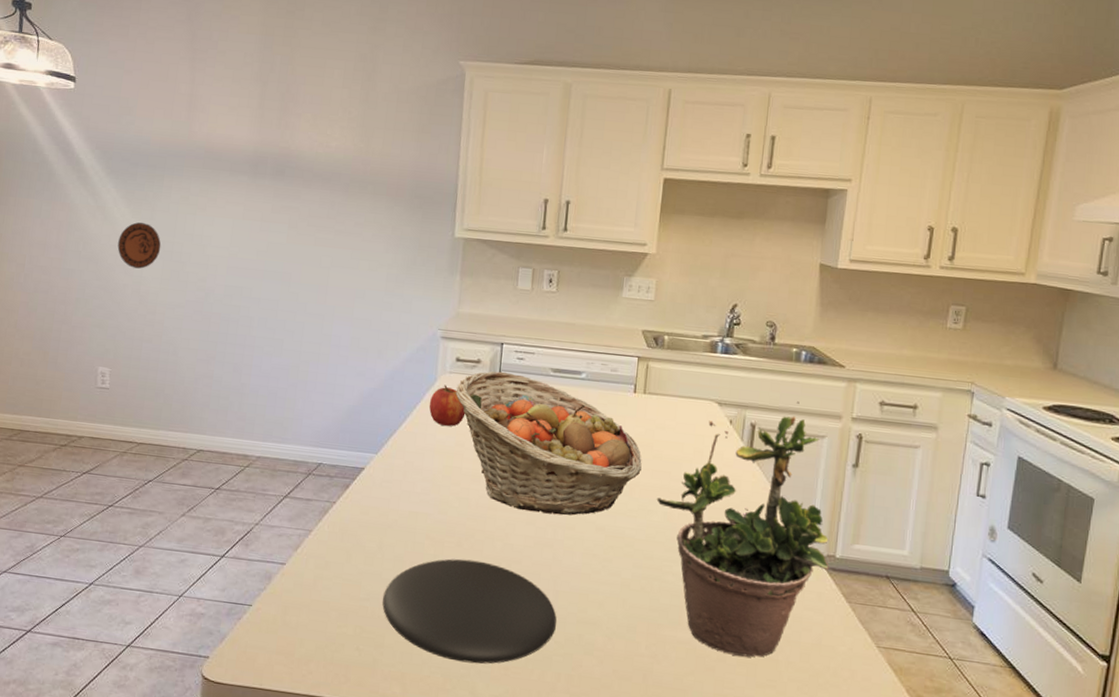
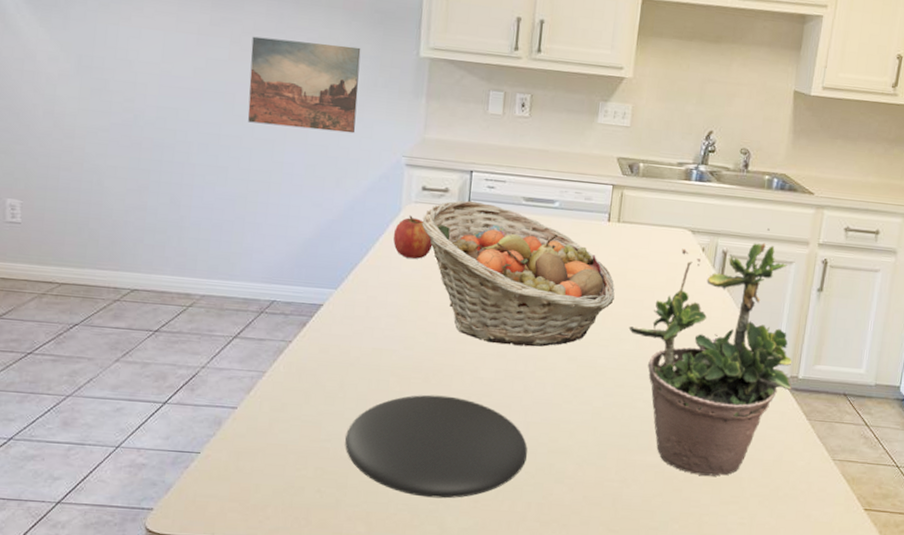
decorative plate: present [117,222,161,269] -> none [23,32,78,87]
wall art: none [301,222,402,309] -> present [247,36,361,134]

